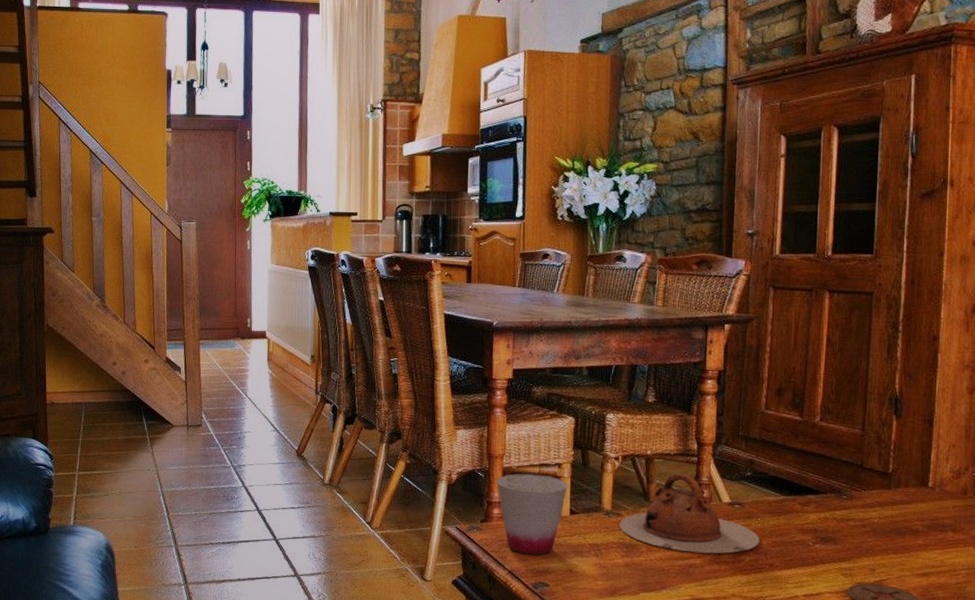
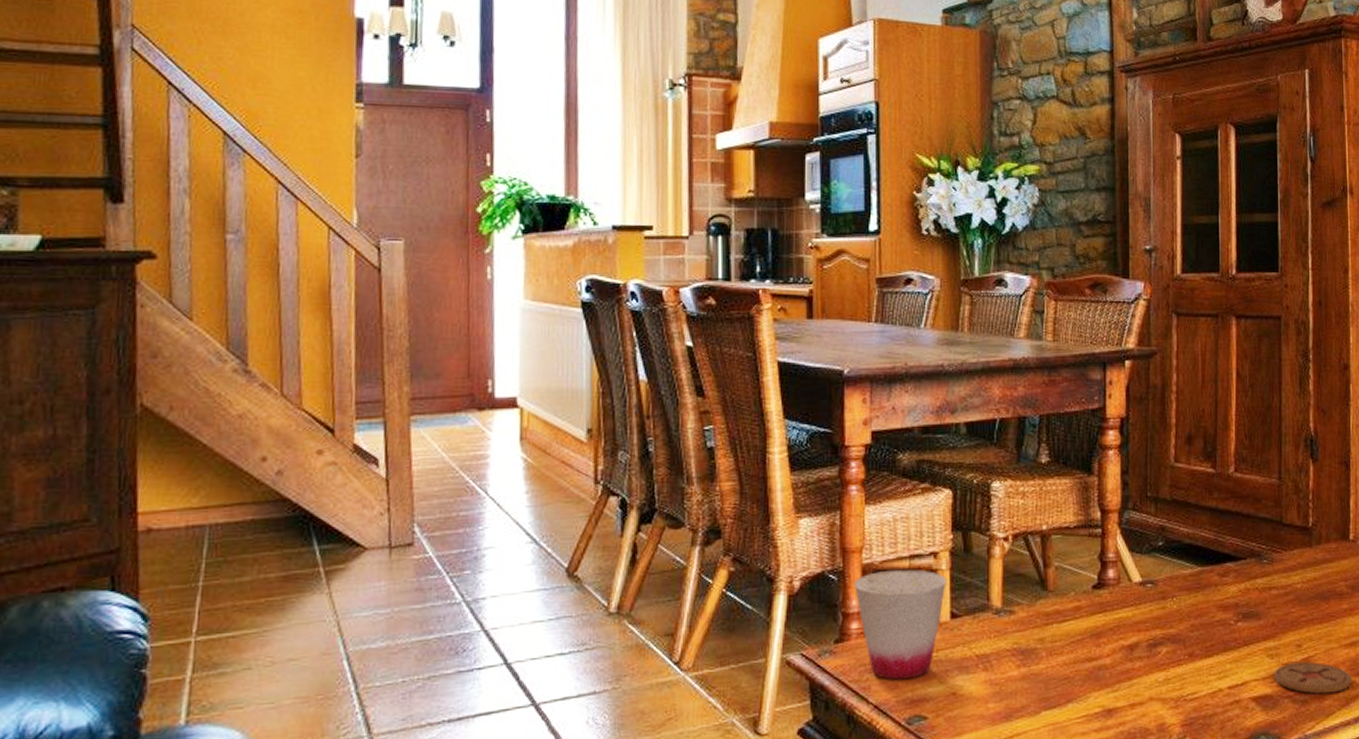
teapot: present [619,473,760,554] -> none [1012,549,1177,651]

